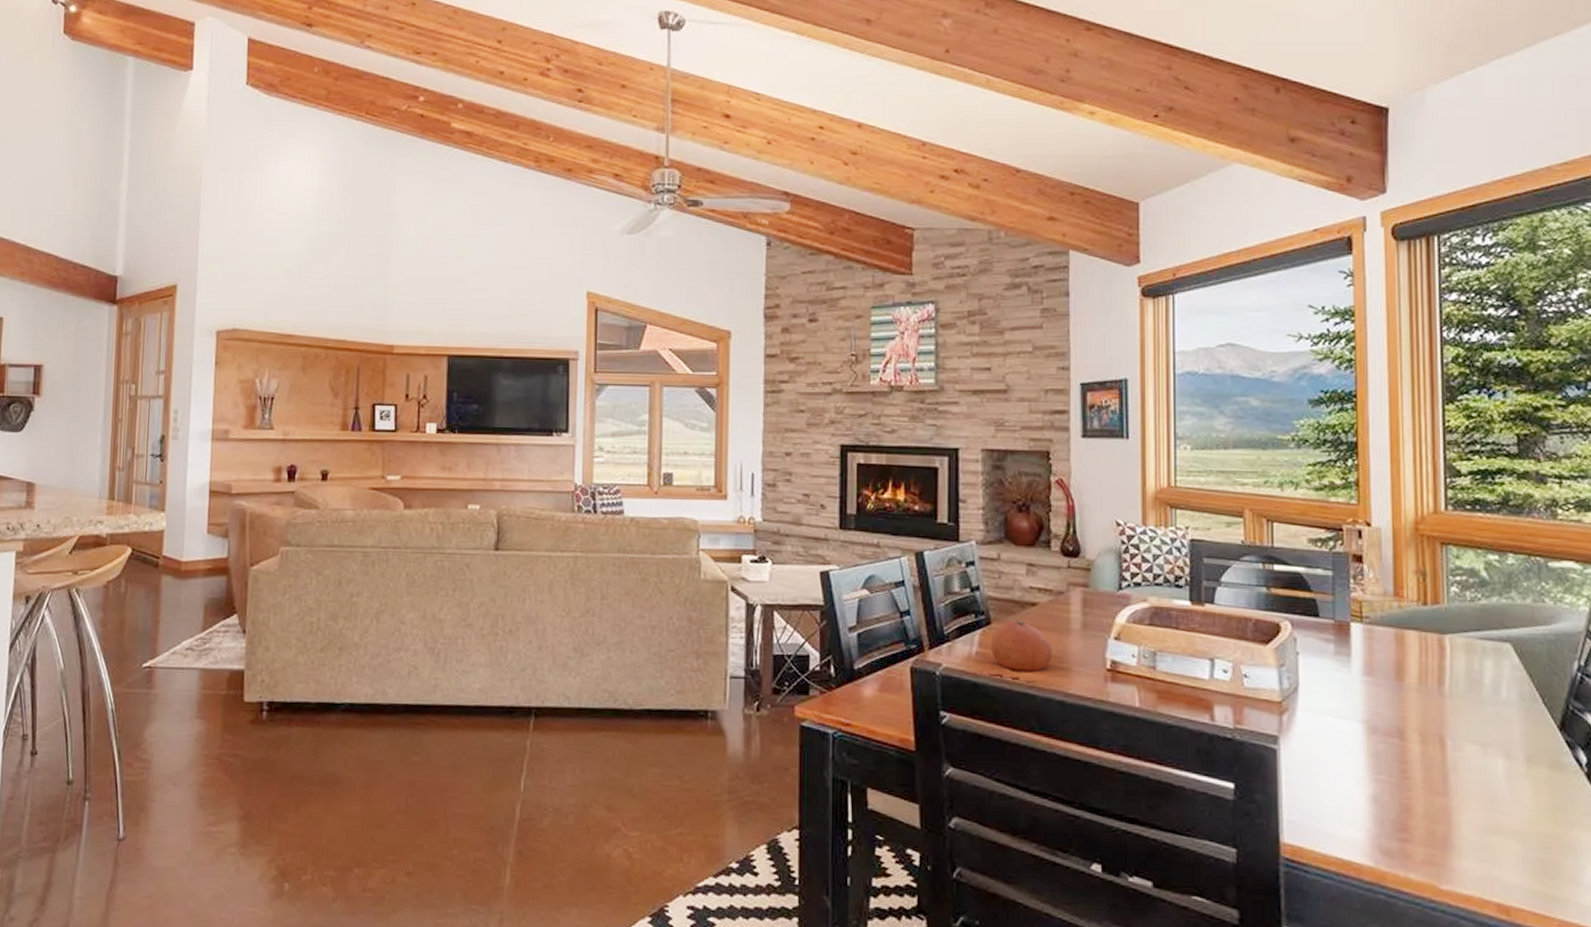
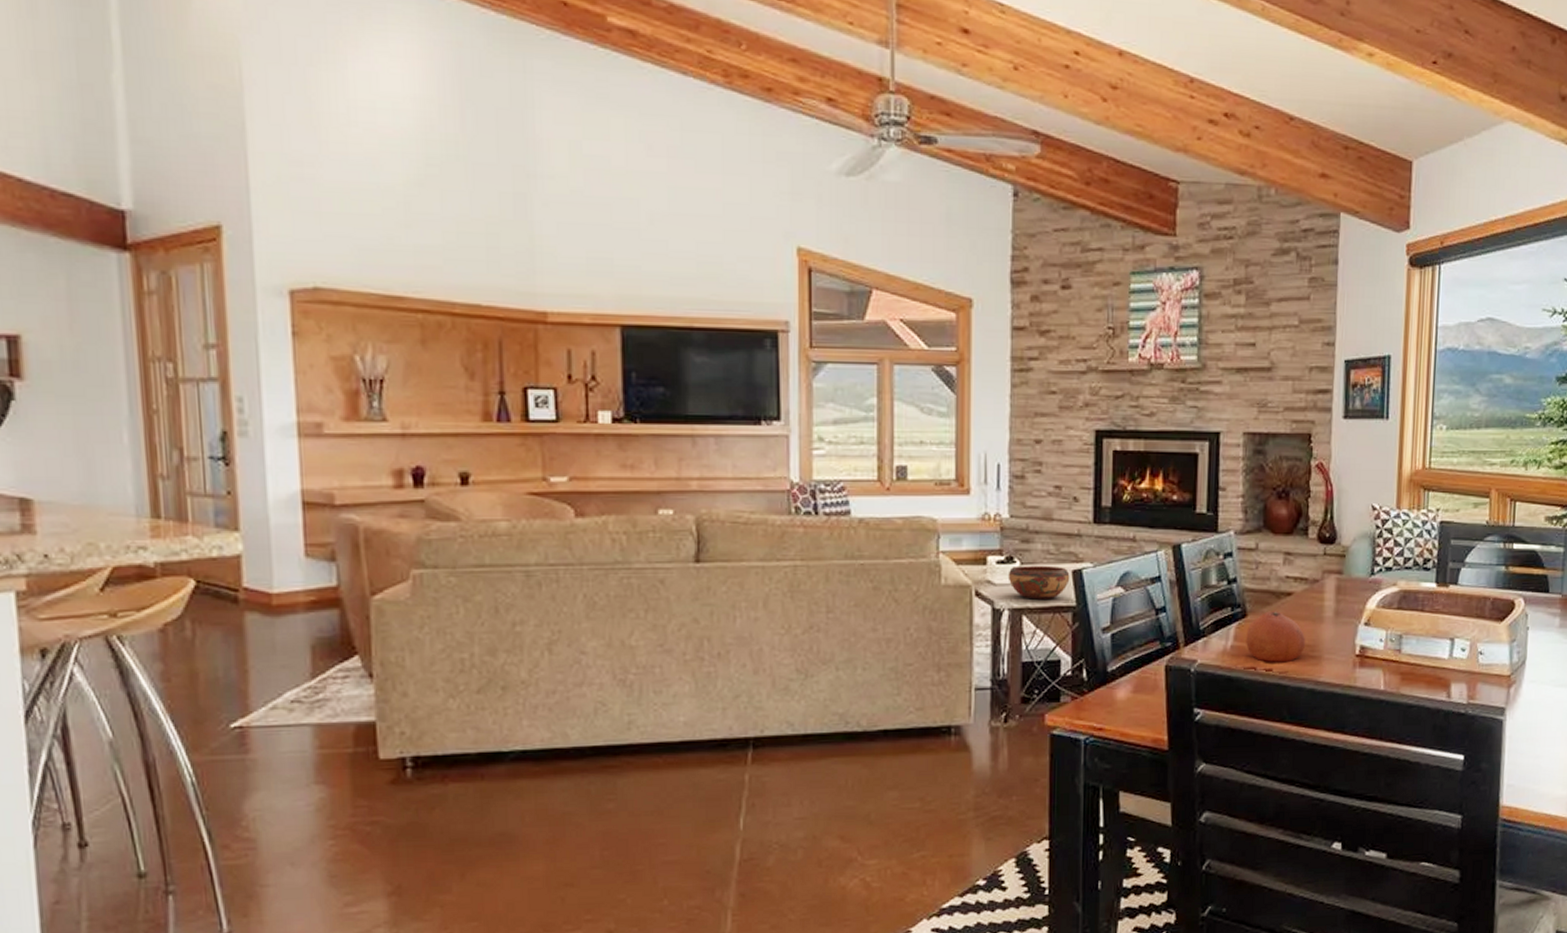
decorative bowl: none [760,565,818,598] -> present [1008,565,1070,600]

